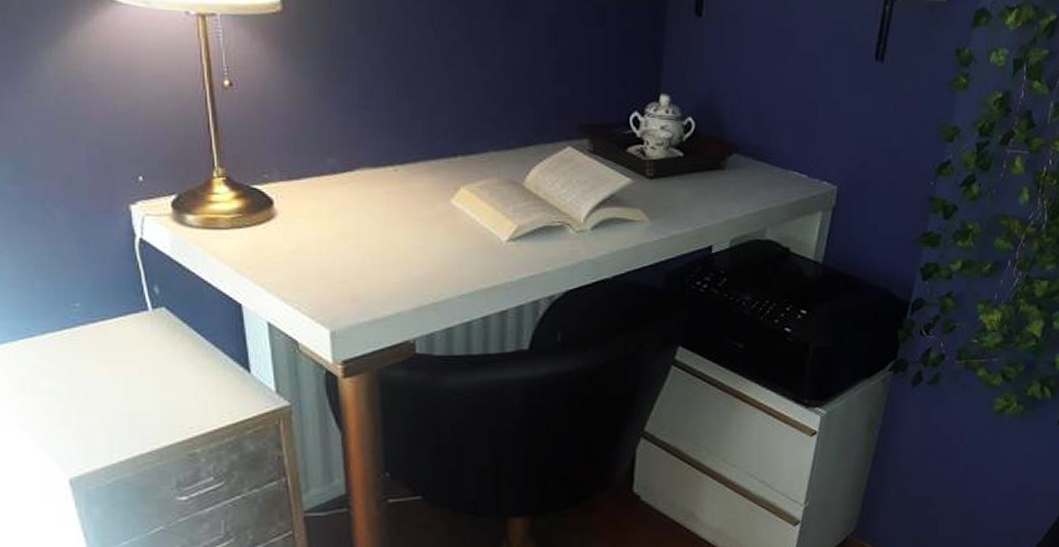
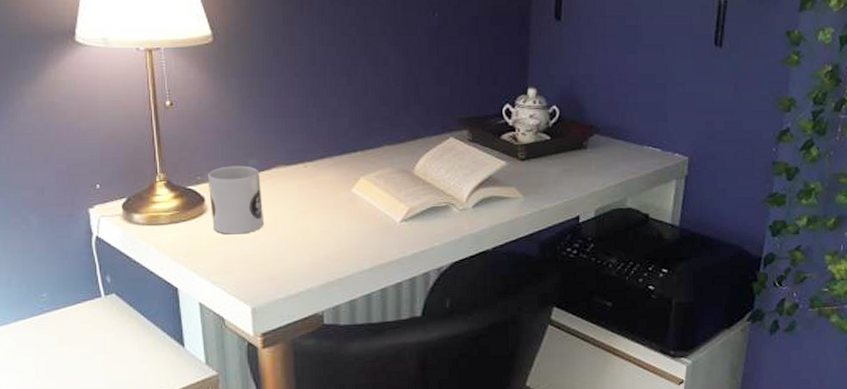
mug: none [276,163,345,246] -> present [207,165,264,235]

